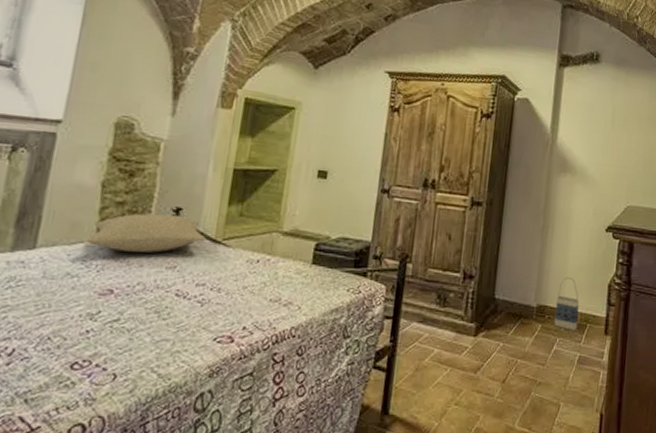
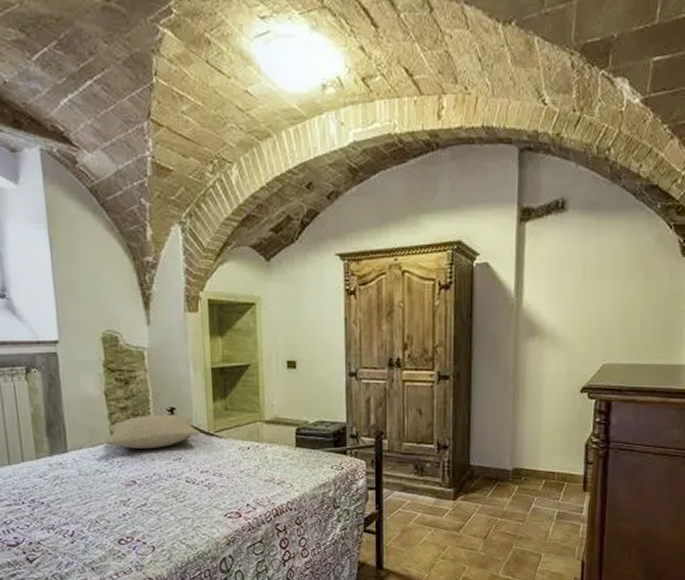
bag: present [554,276,580,331] -> none [531,439,556,489]

